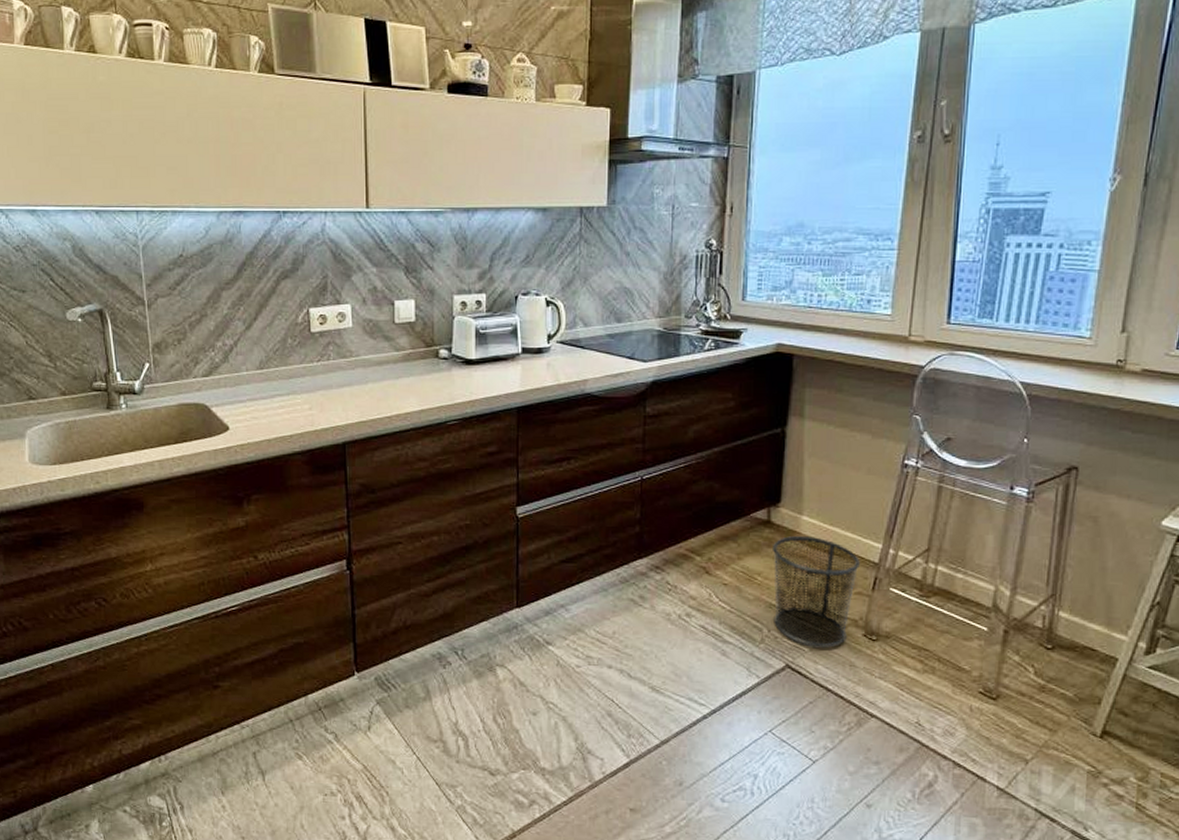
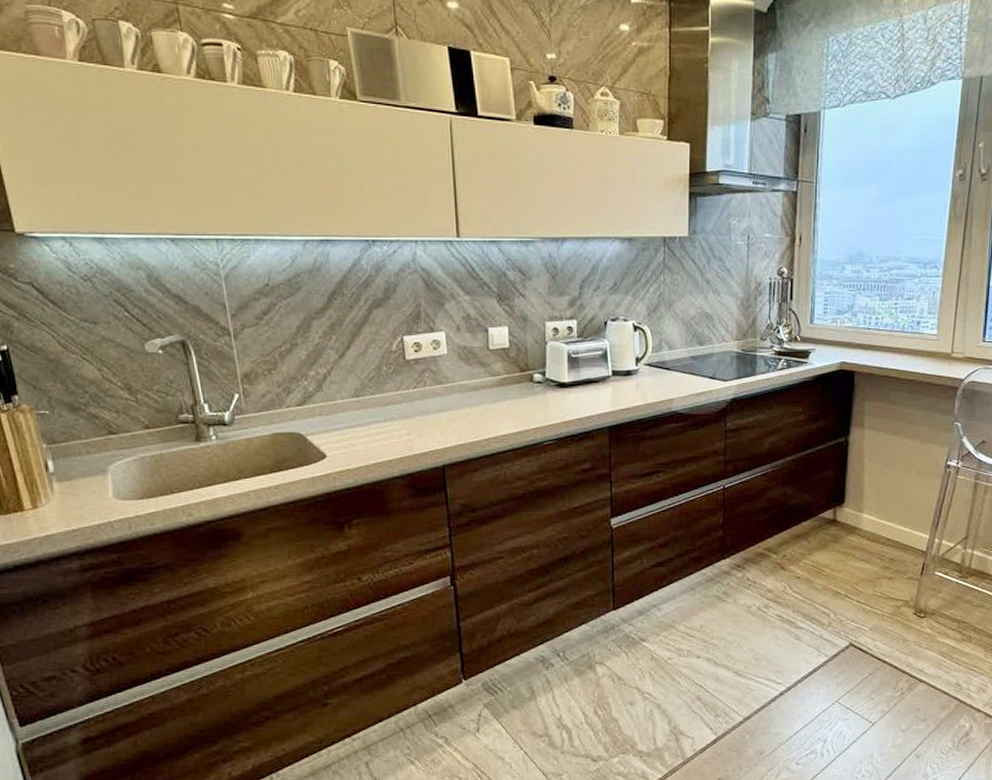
waste bin: present [773,536,860,648] -> none [838,532,911,627]

